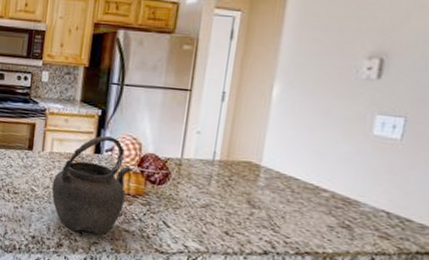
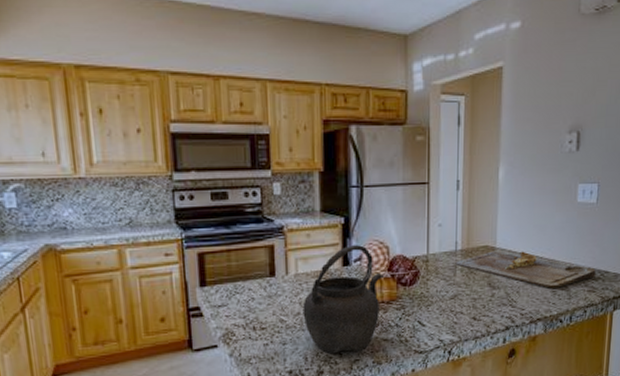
cutting board: none [211,168,393,224] -> present [455,250,596,288]

